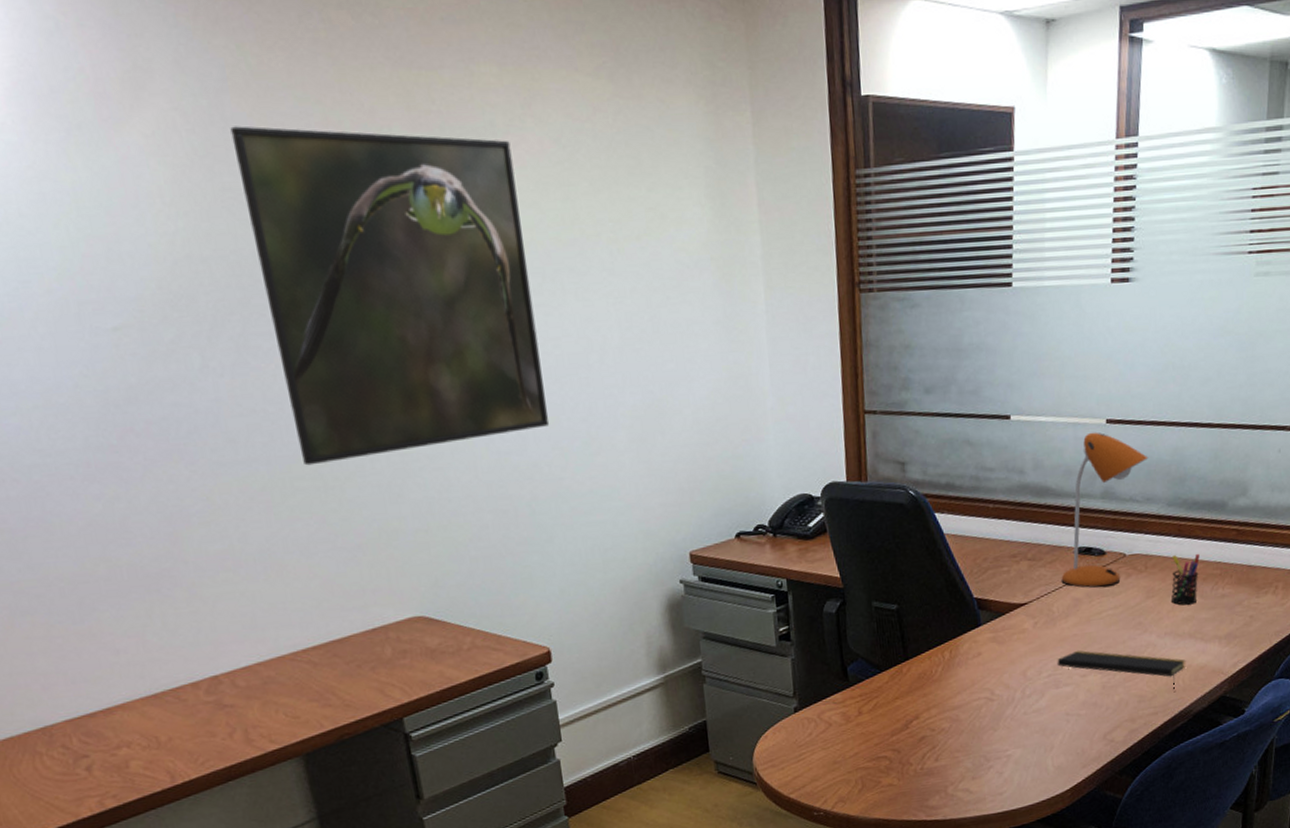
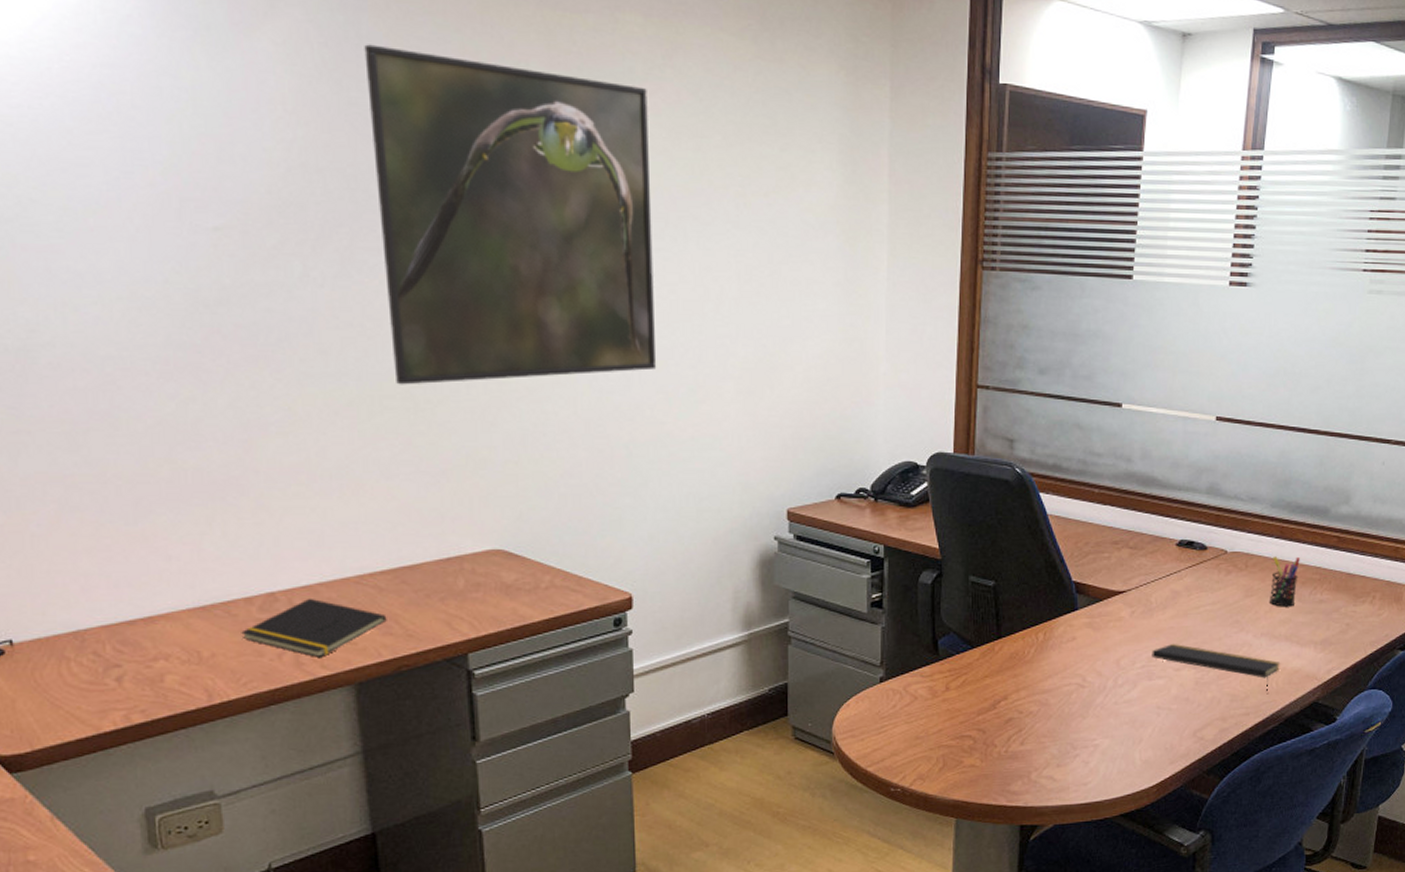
notepad: none [192,677,324,733] -> present [241,598,387,657]
desk lamp: present [1061,432,1149,588] -> none [1161,428,1256,583]

